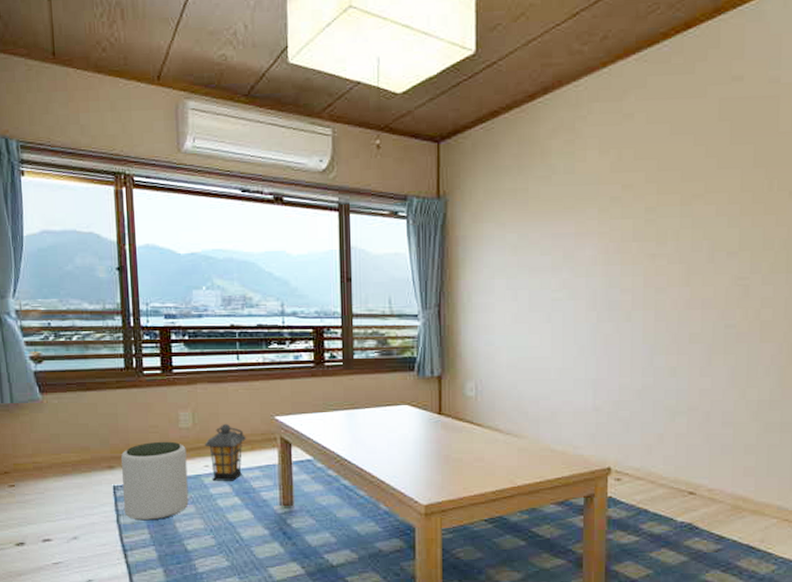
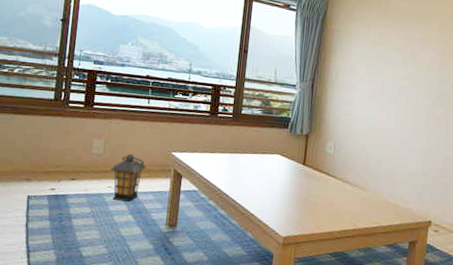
plant pot: present [121,441,189,521] -> none [34,162,95,228]

